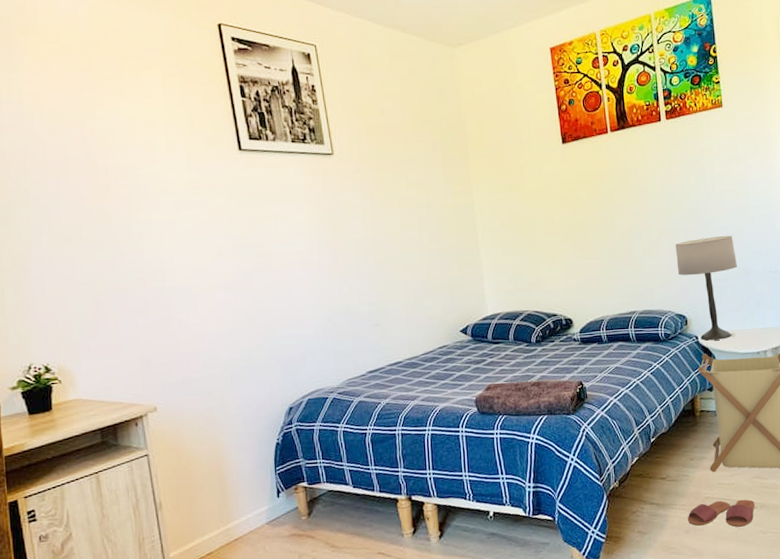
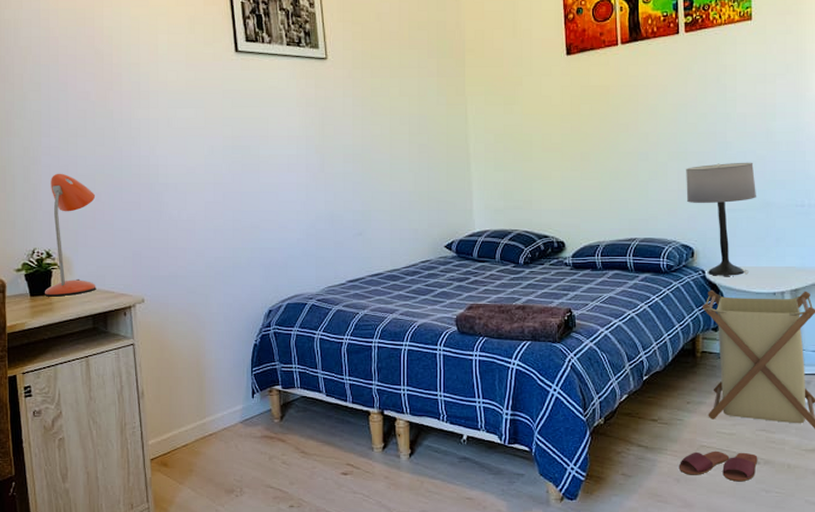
desk lamp: none [45,282,103,414] -> present [45,173,96,297]

